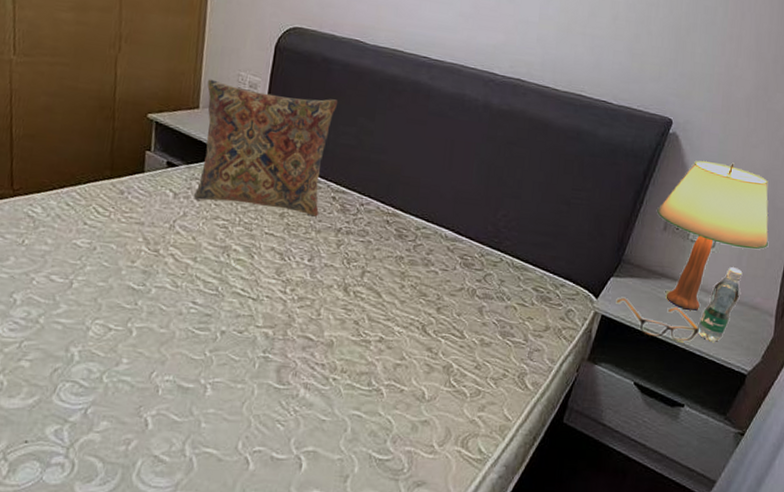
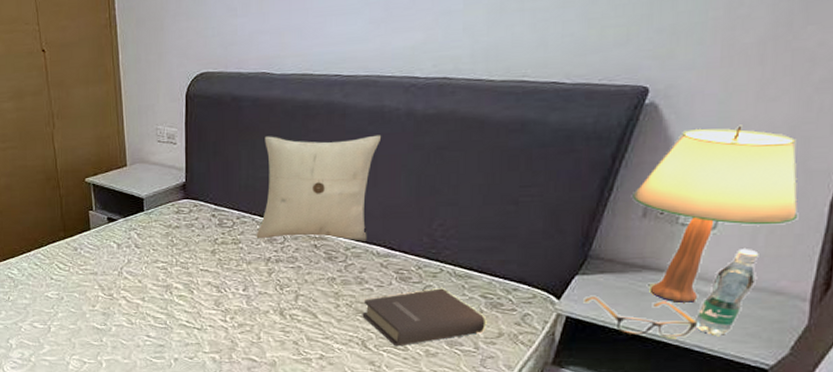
pillow: present [194,79,339,217] -> none [131,136,253,250]
cushion: none [329,103,460,223] -> present [256,135,382,242]
book: none [425,277,536,334] -> present [362,288,485,347]

